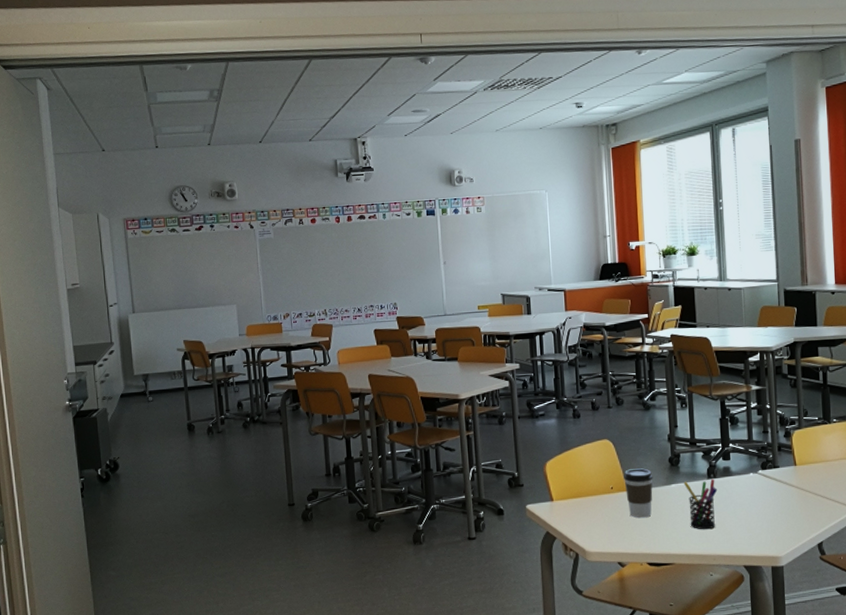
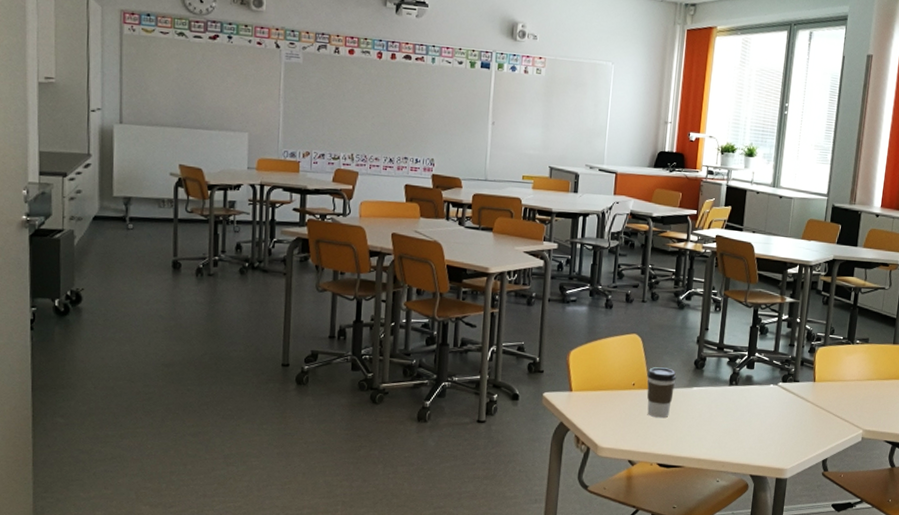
pen holder: present [683,478,718,530] -> none [705,385,737,436]

